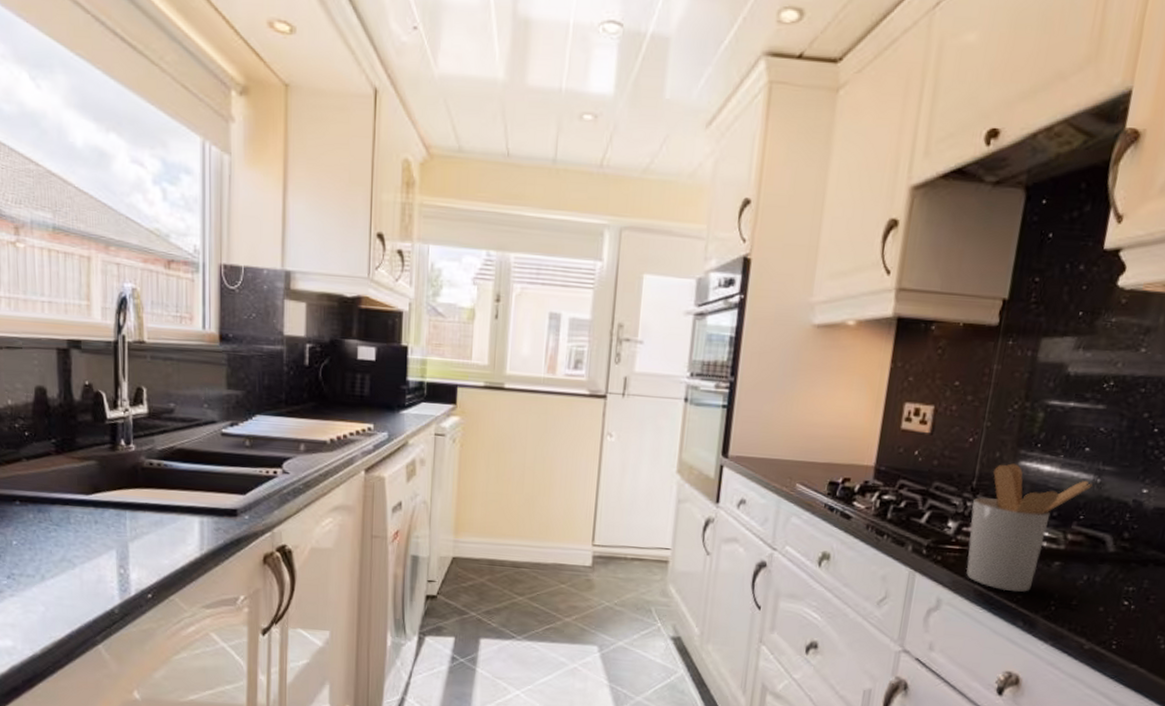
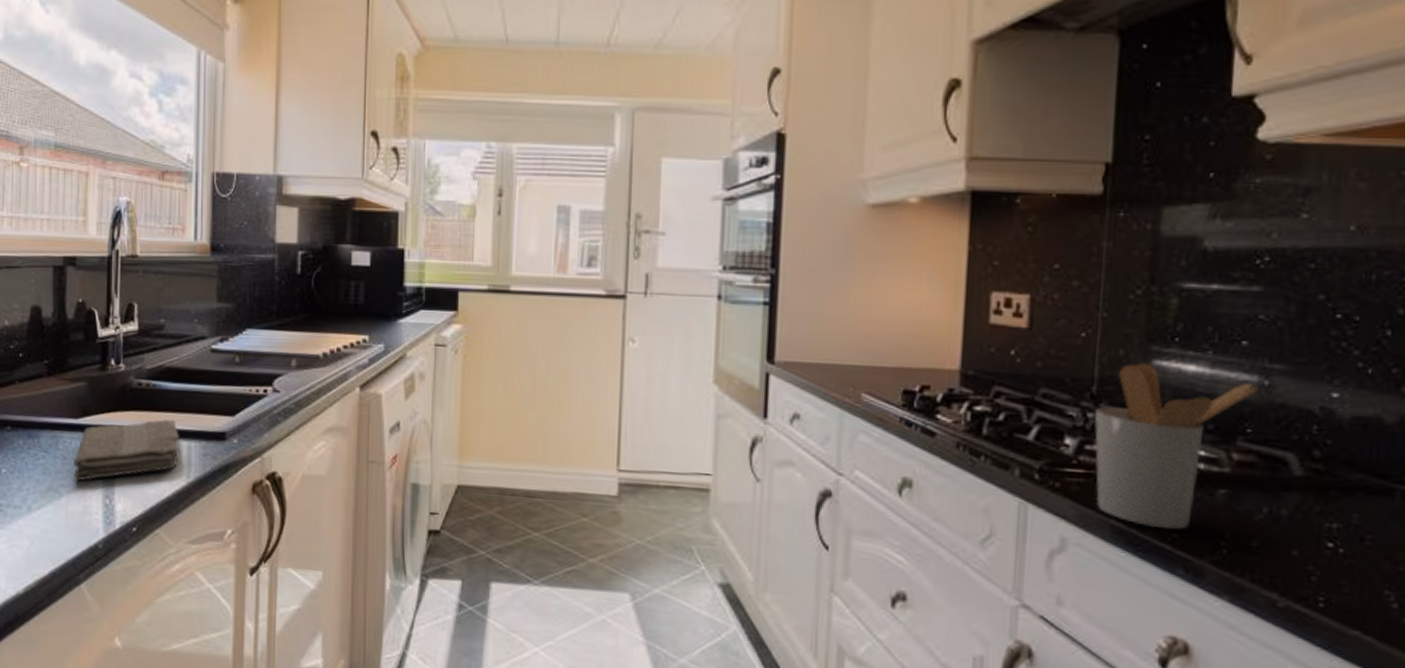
washcloth: none [86,496,192,552] -> present [74,418,179,481]

